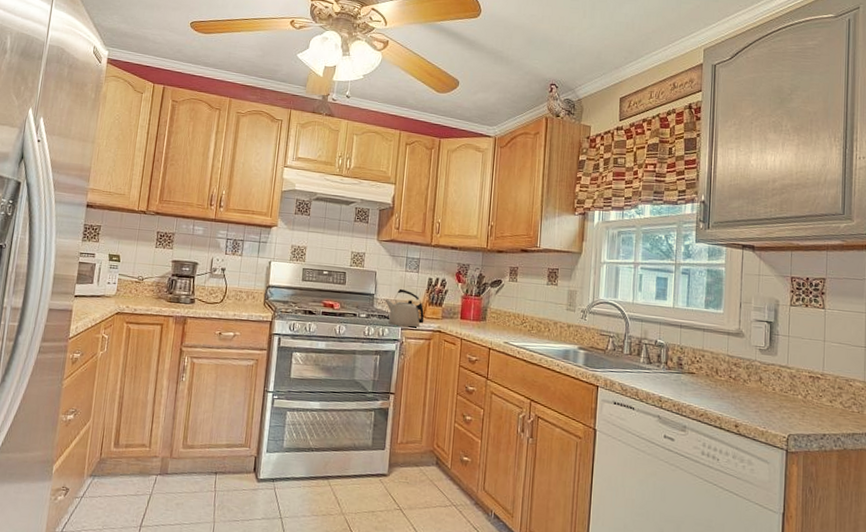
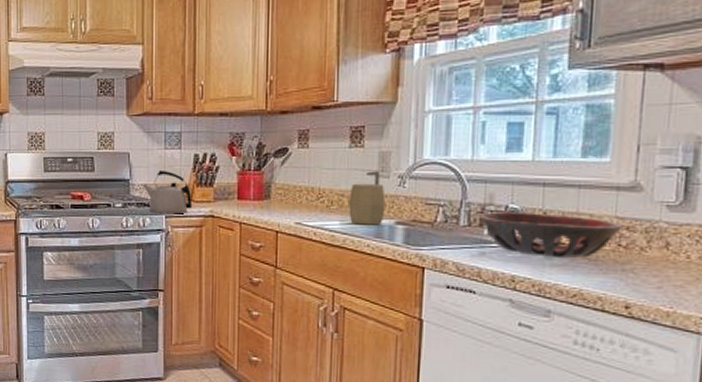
soap dispenser: none [544,305,572,349] -> present [349,171,386,225]
decorative bowl: none [637,344,733,386] -> present [479,212,624,259]

